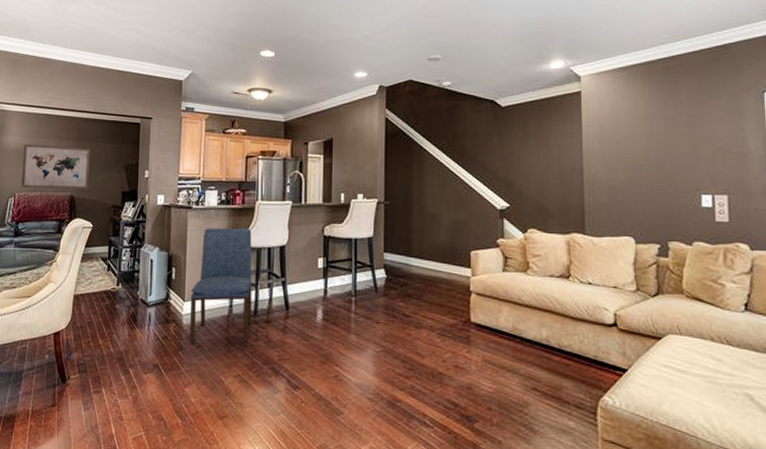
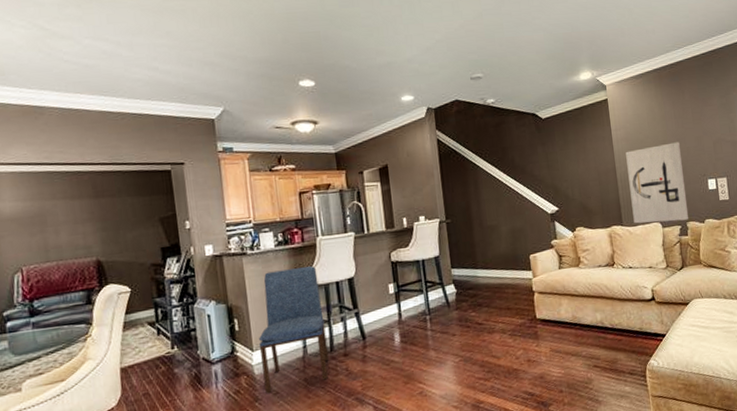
wall art: present [21,144,90,189] -> none [23,204,118,260]
wall art: none [597,147,672,239] -> present [626,142,689,224]

